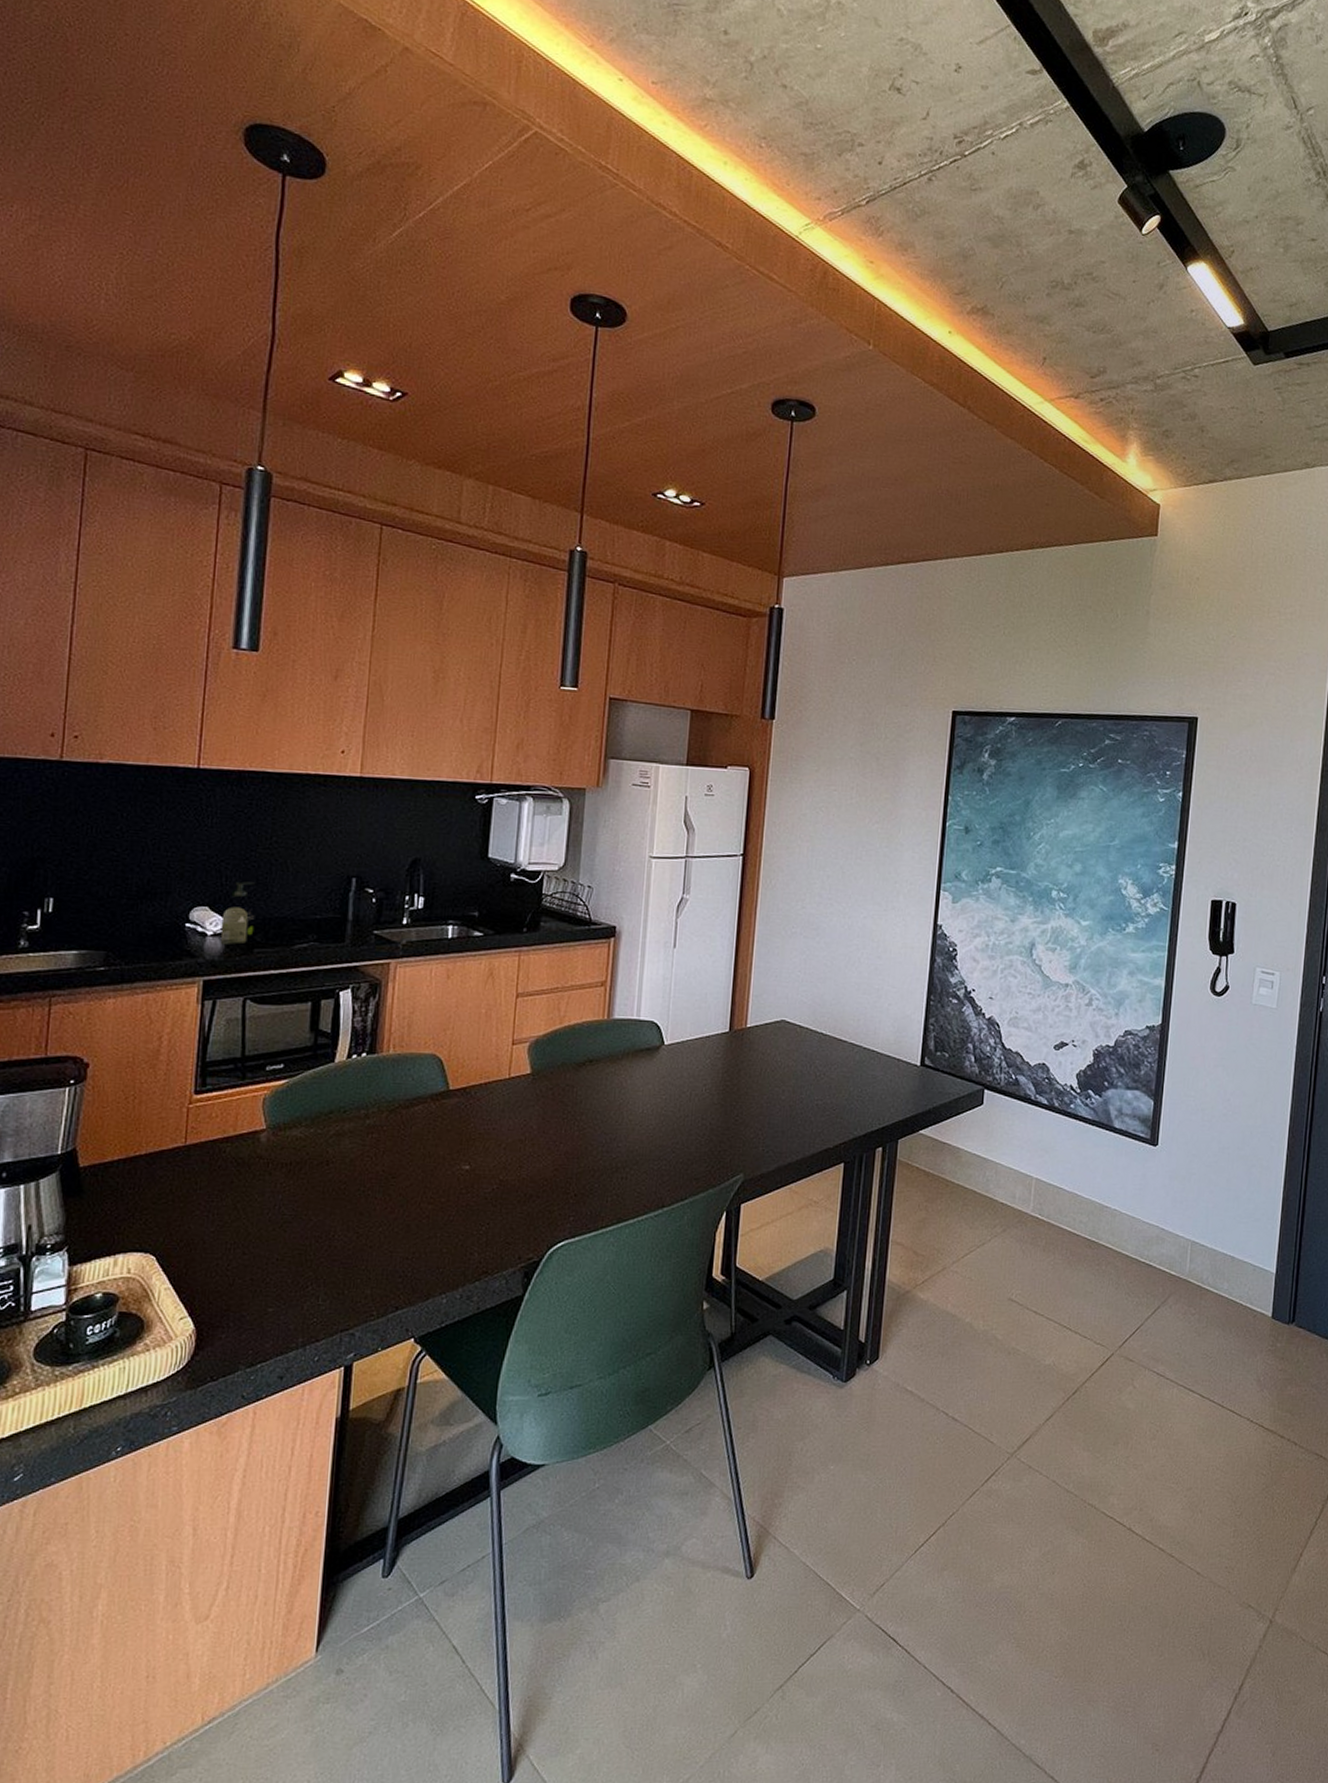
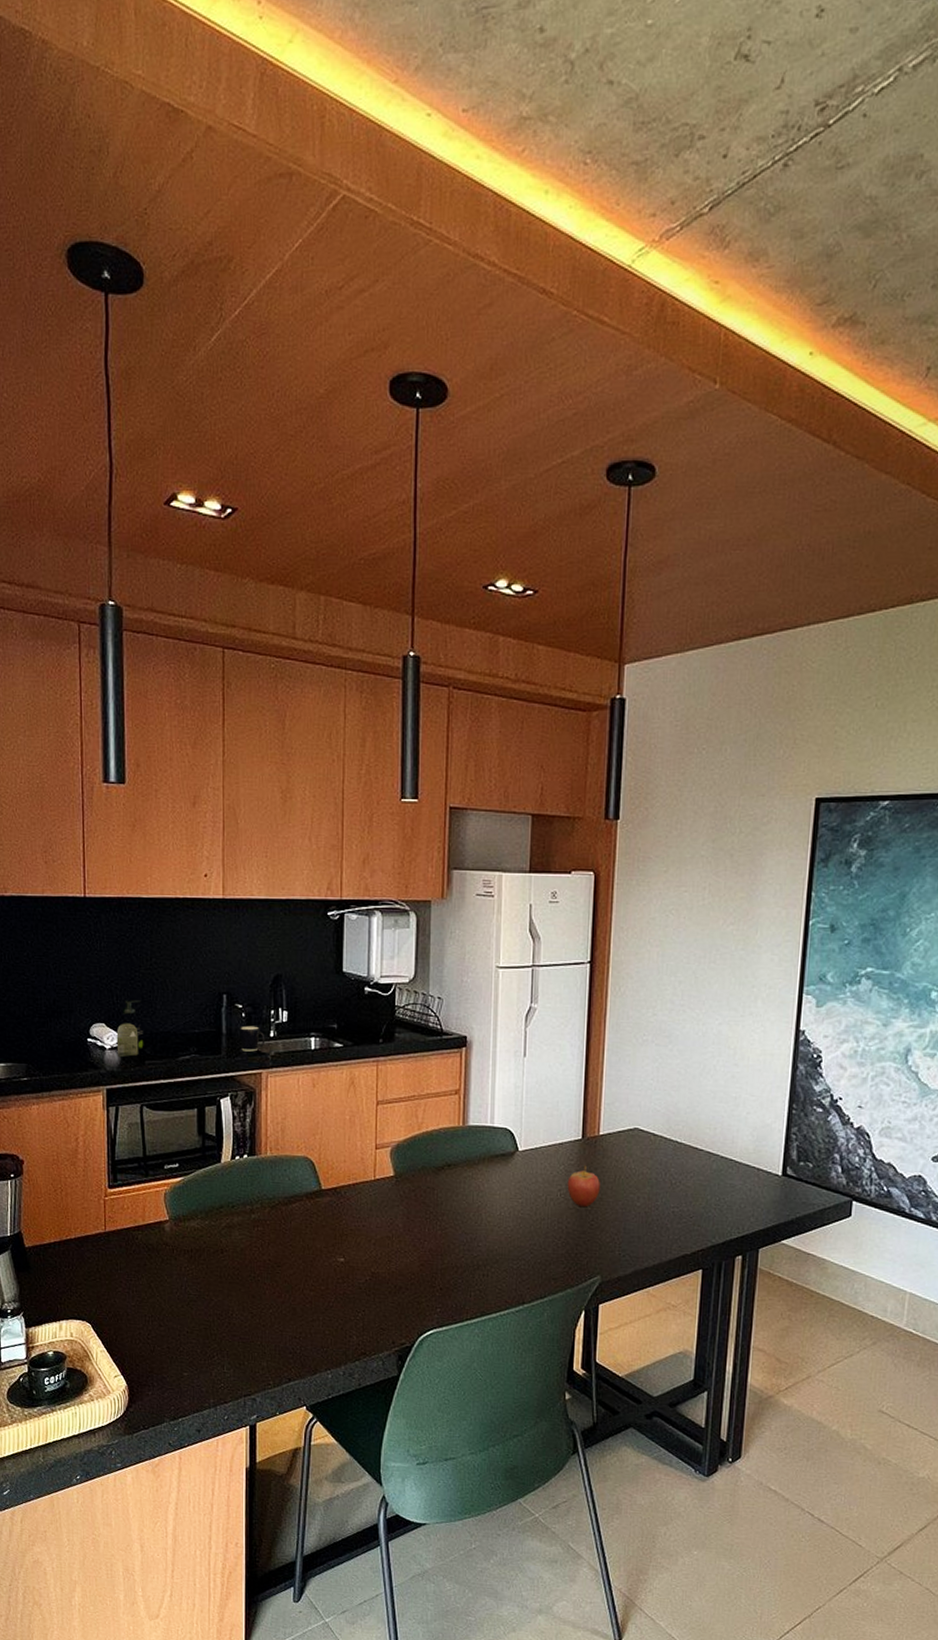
mug: none [368,912,397,940] -> present [240,1025,266,1052]
fruit: none [712,1058,746,1103] -> present [567,1165,600,1208]

